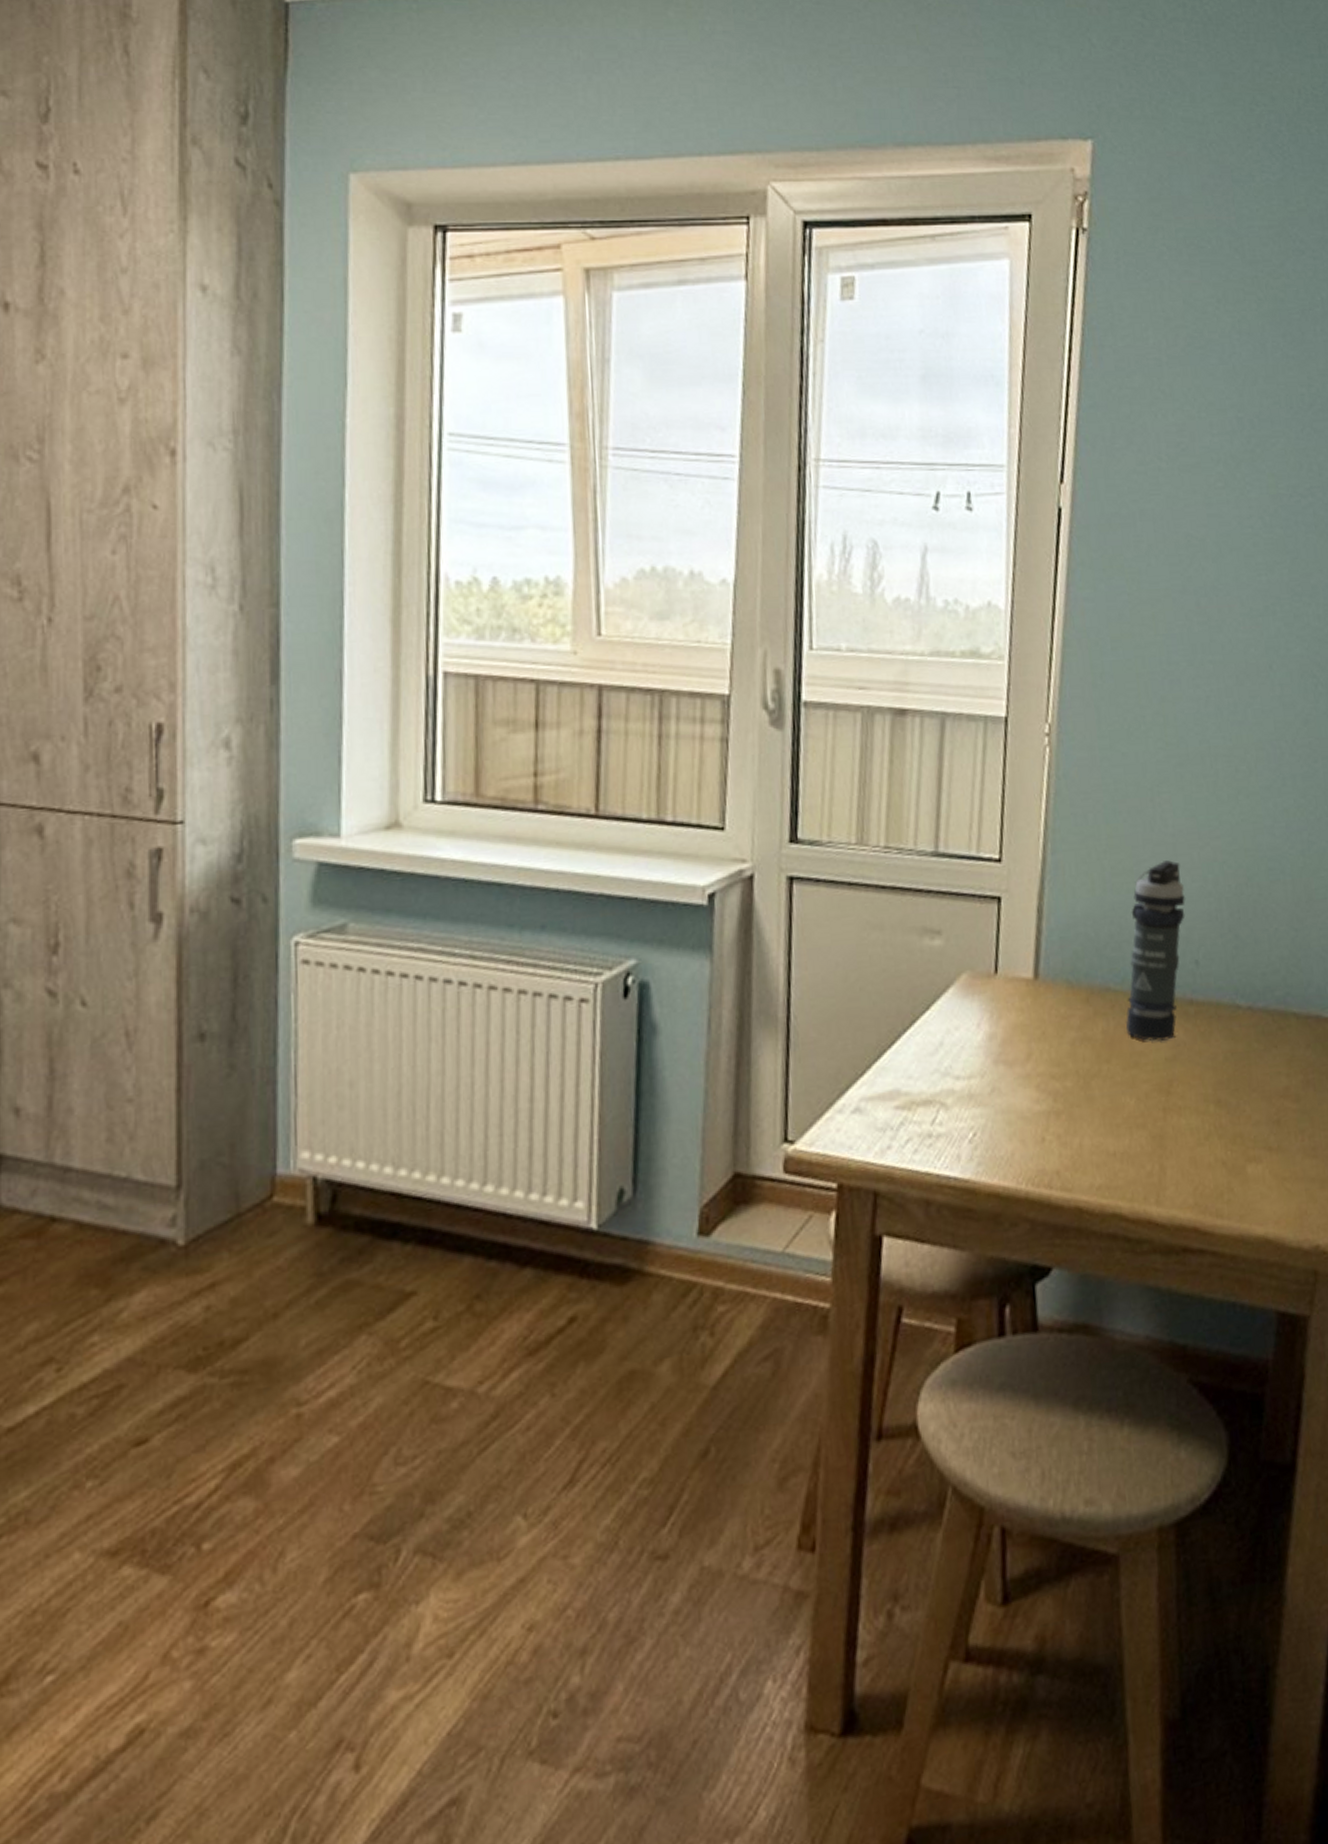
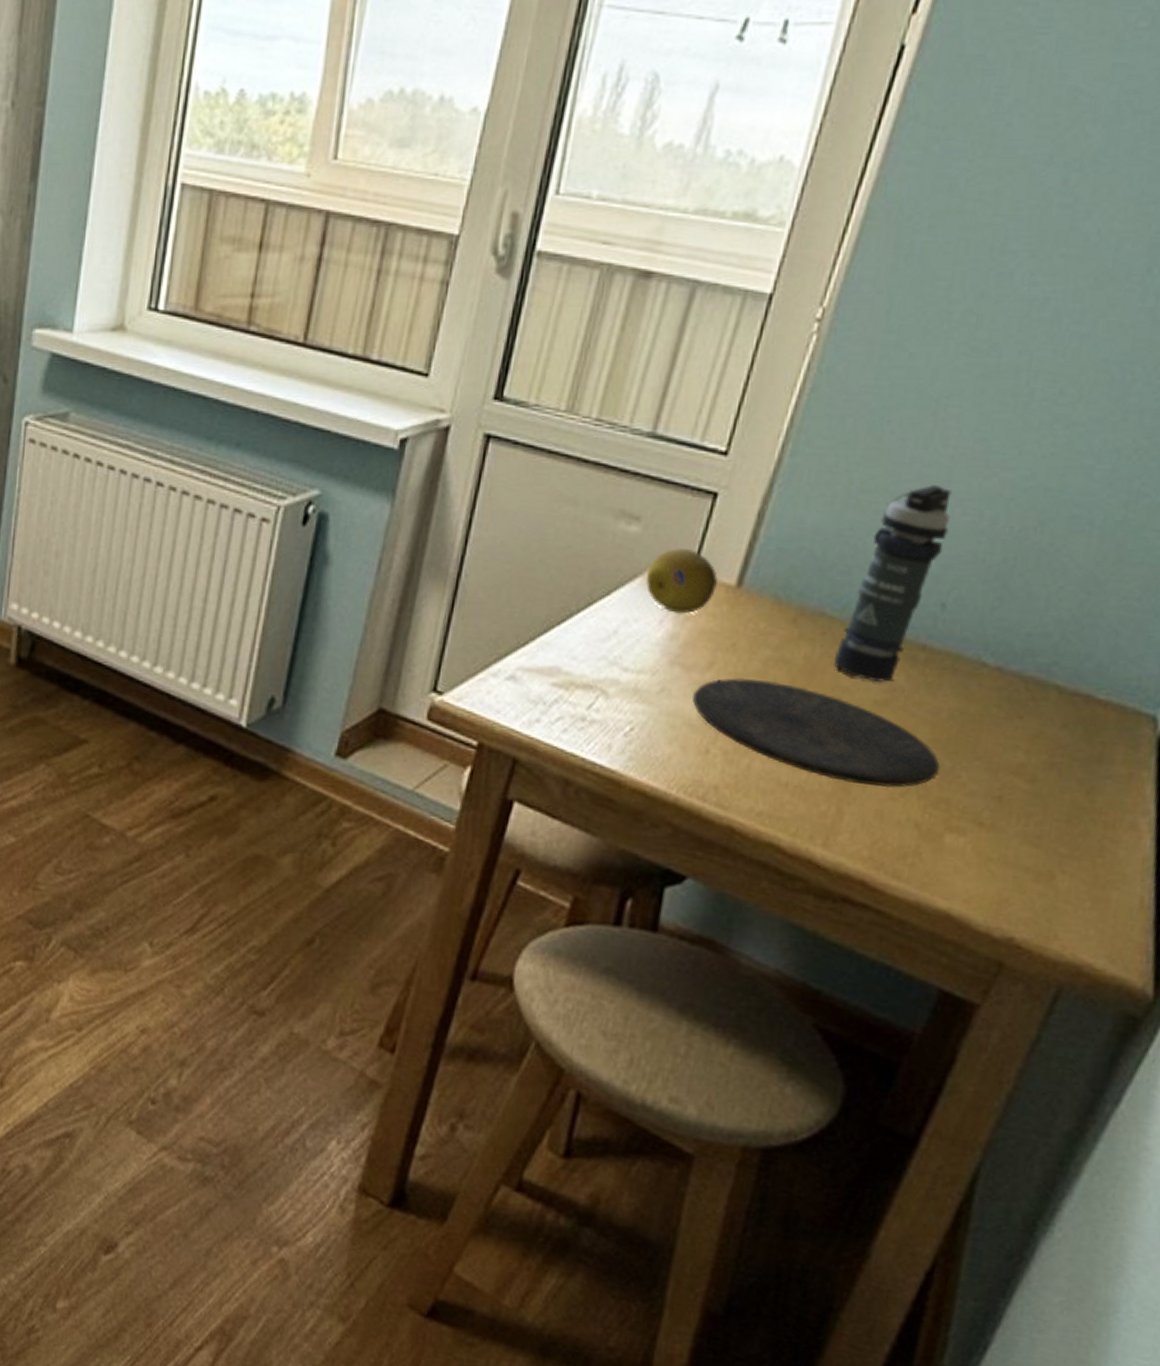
fruit: none [957,952,1018,1015] -> present [646,548,718,614]
plate: none [1020,1059,1229,1140] -> present [692,678,941,788]

